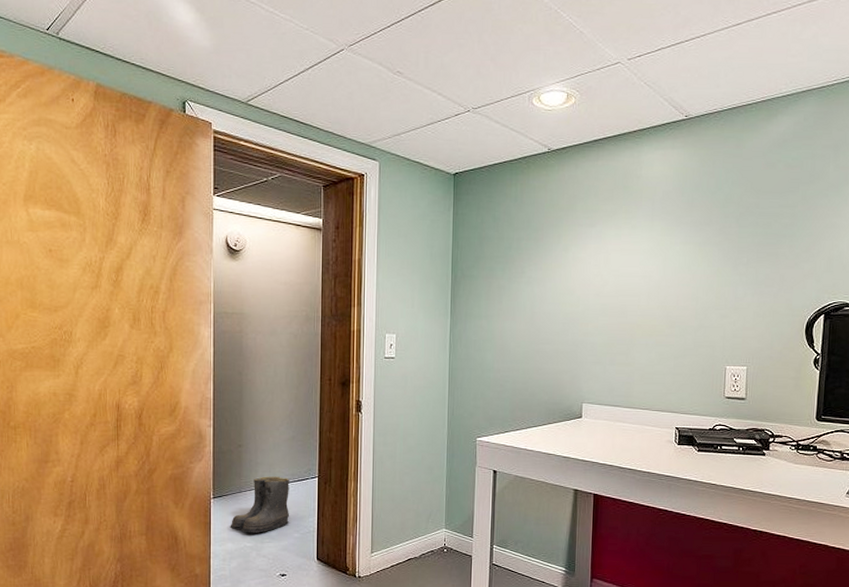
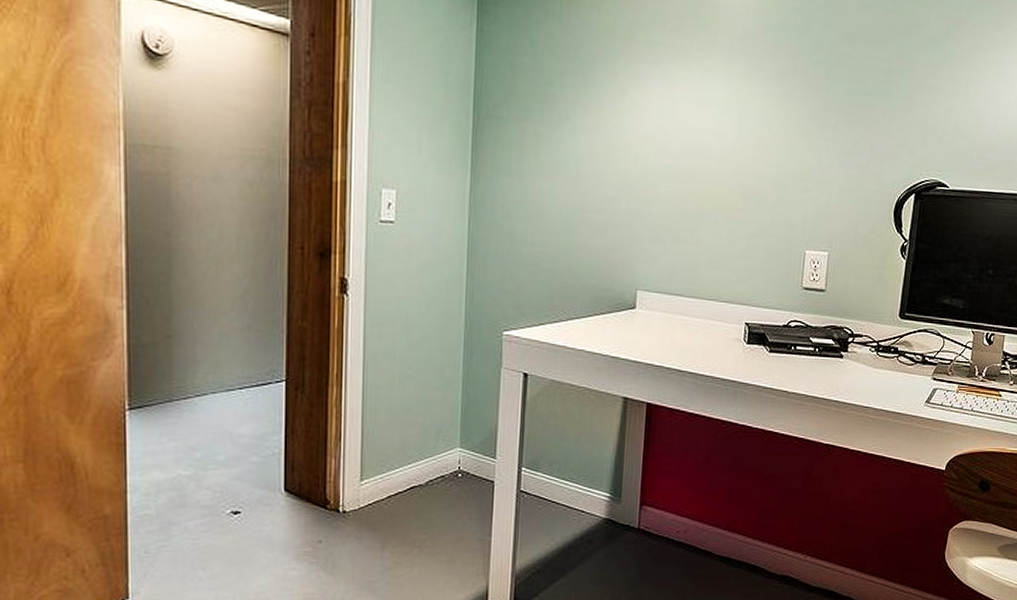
boots: present [230,476,290,533] -> none [155,379,245,457]

